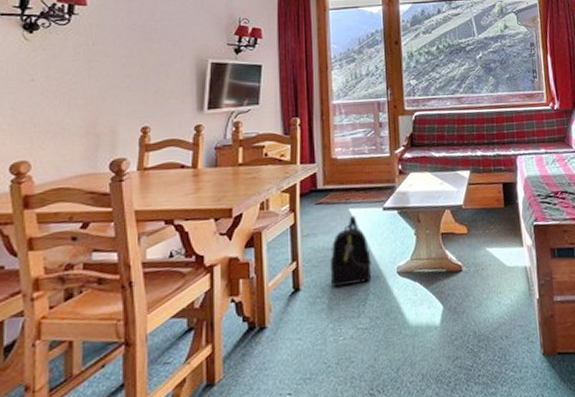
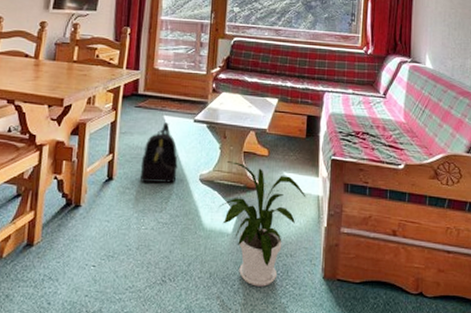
house plant: none [421,246,514,380] -> present [218,161,307,287]

